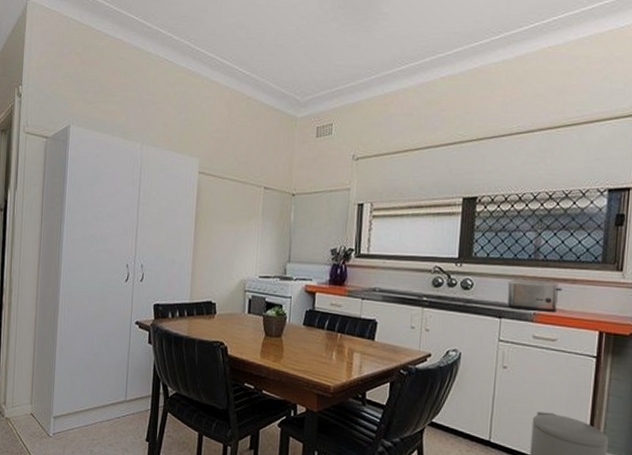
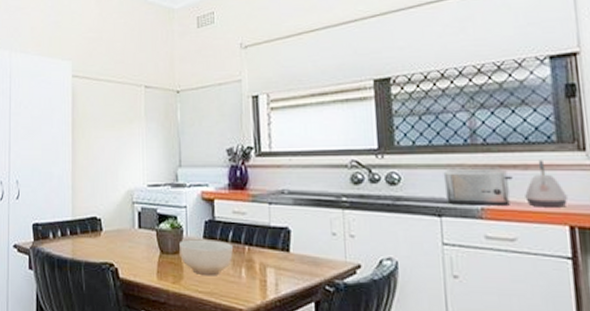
bowl: none [281,325,329,357] -> present [178,239,234,276]
kettle: none [569,276,603,316] -> present [525,160,569,207]

